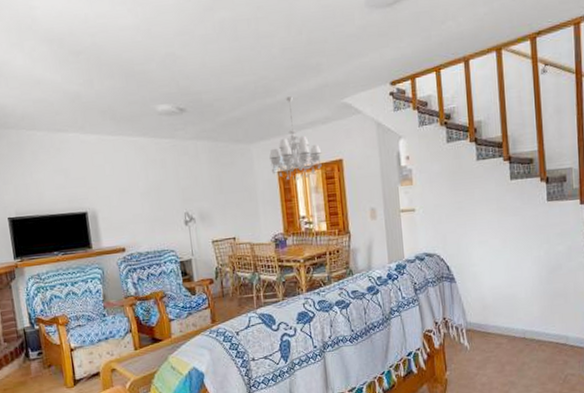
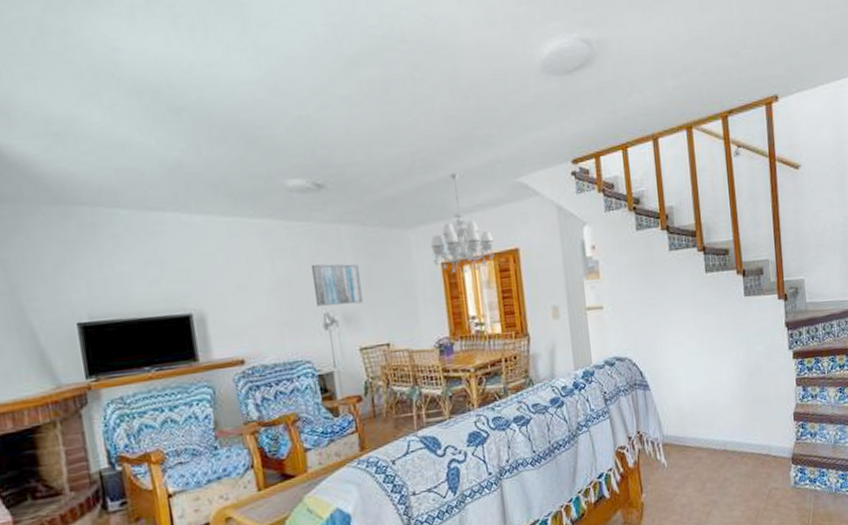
wall art: none [175,172,215,207] -> present [312,264,363,306]

